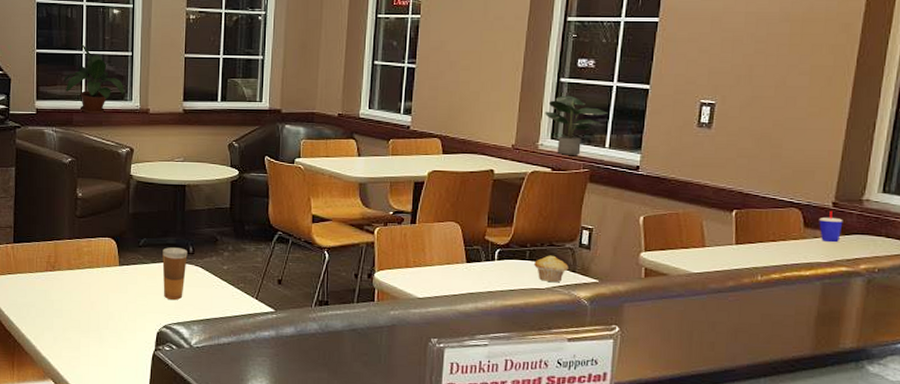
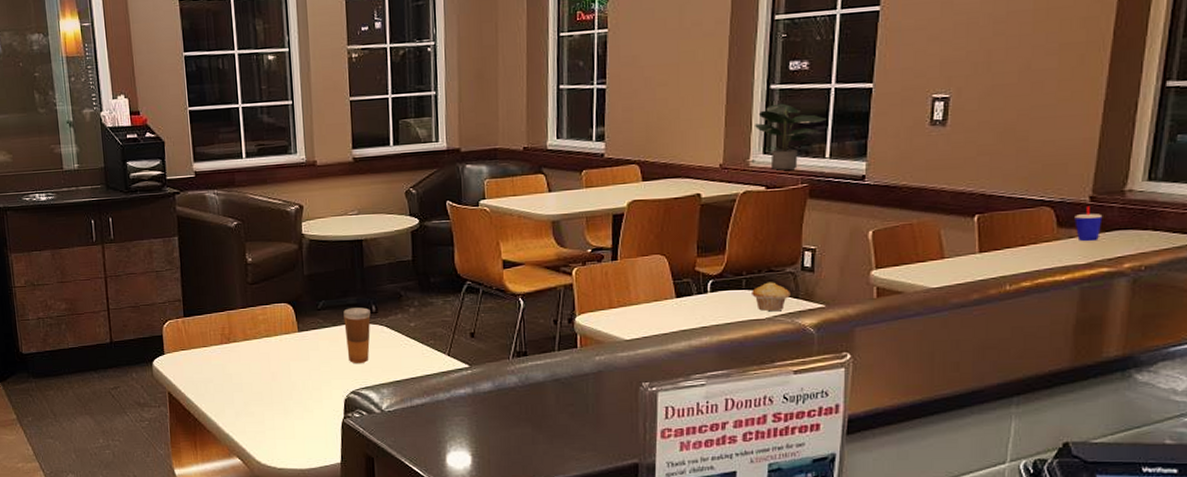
potted plant: present [64,44,124,114] -> none [221,96,288,172]

